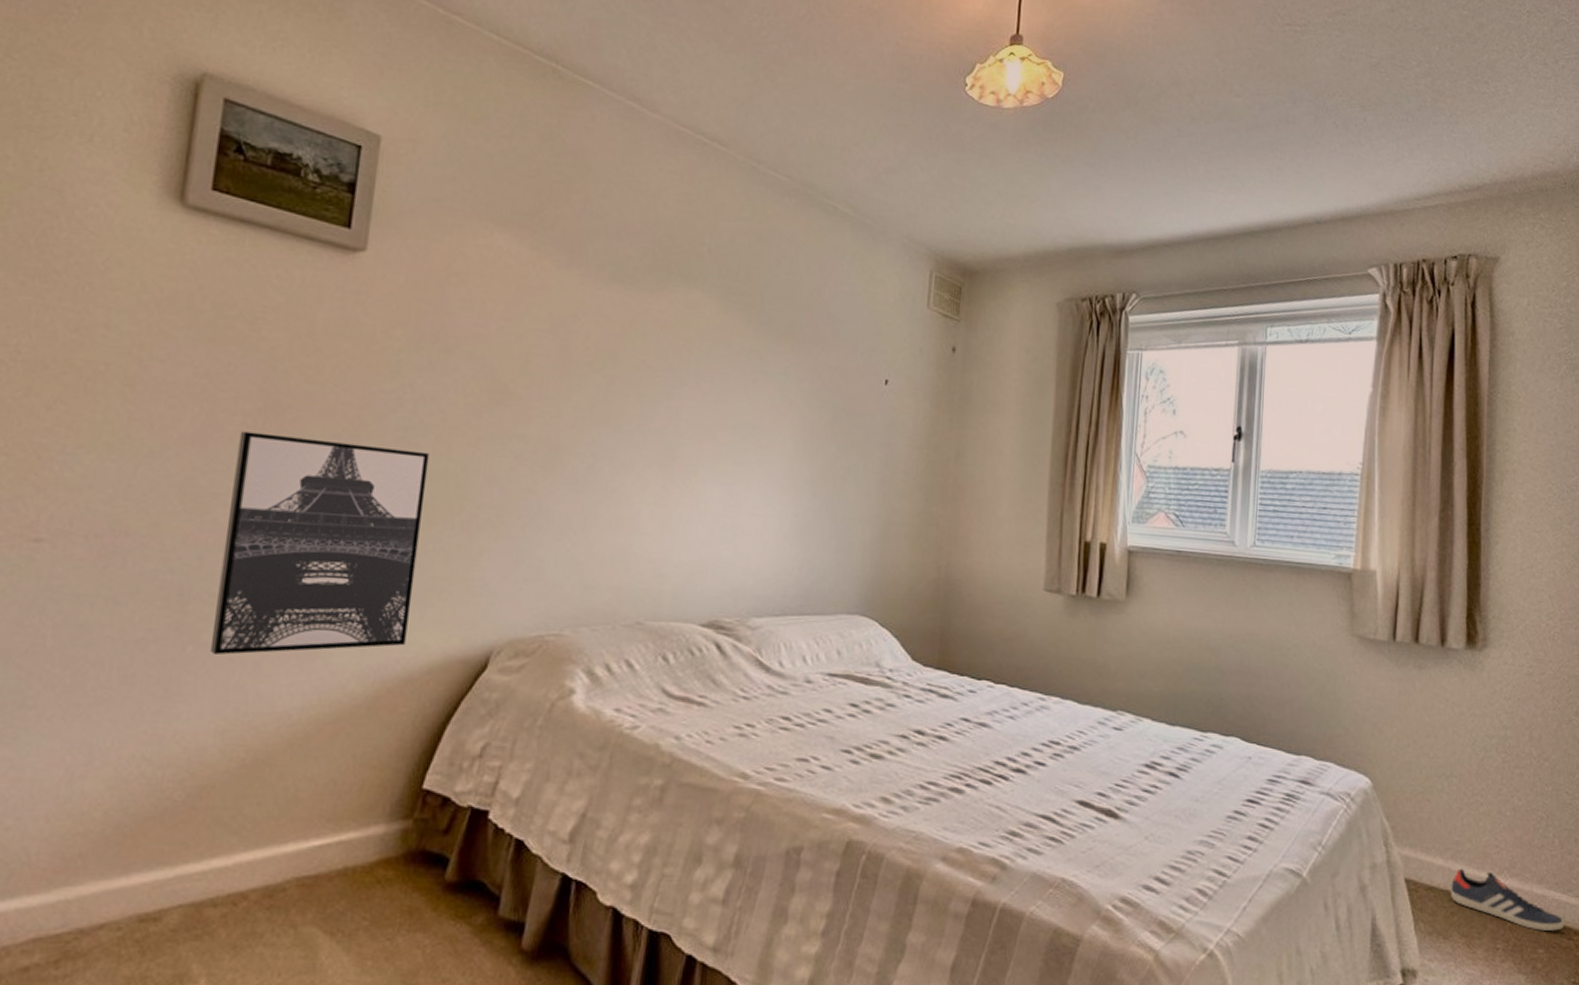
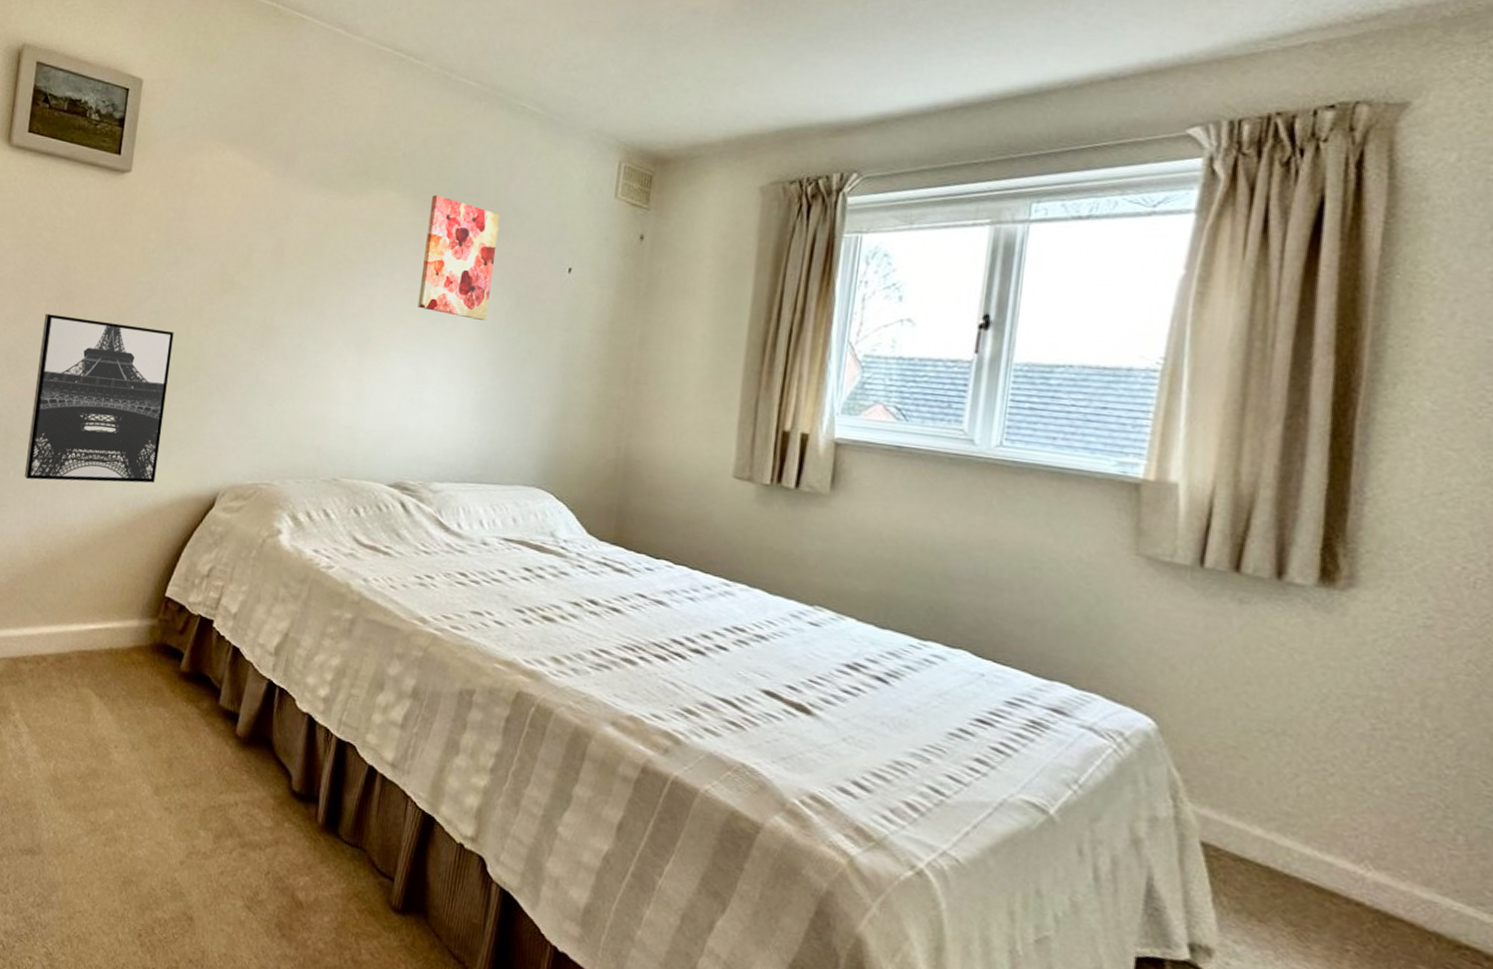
wall art: none [729,296,815,436] -> present [417,194,500,320]
sneaker: present [1450,868,1564,931] -> none [1272,844,1468,949]

